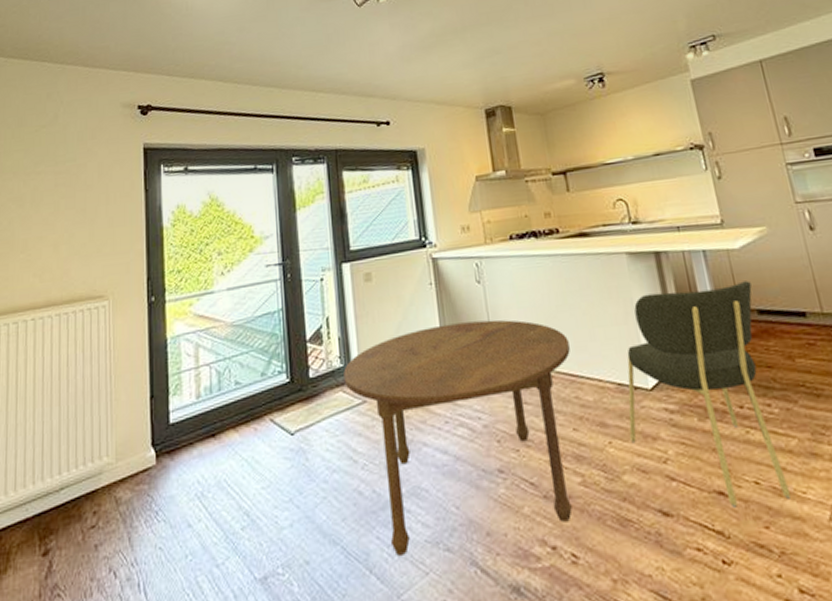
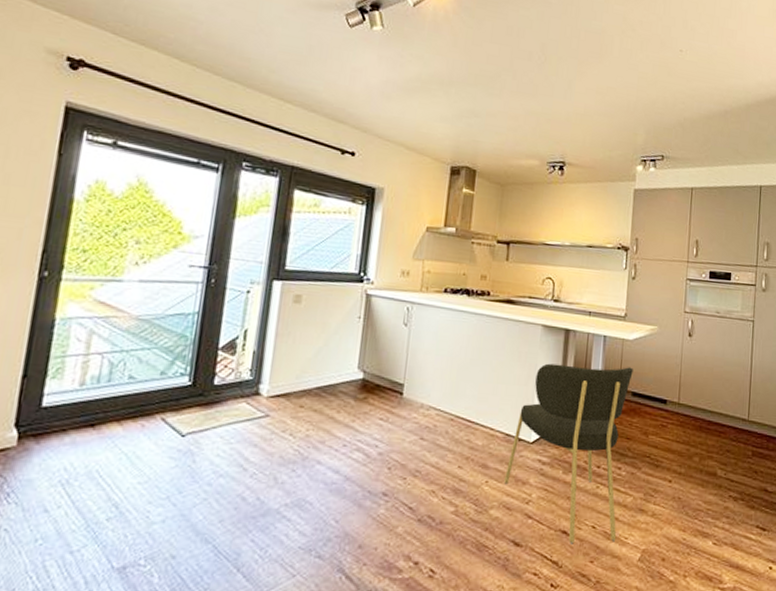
dining table: present [343,319,572,556] -> none [250,357,474,558]

